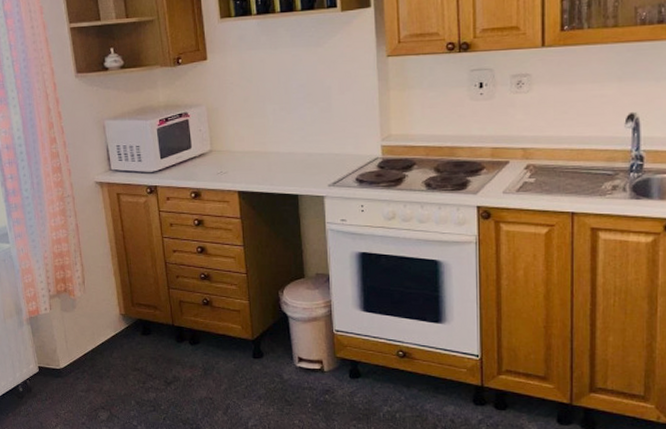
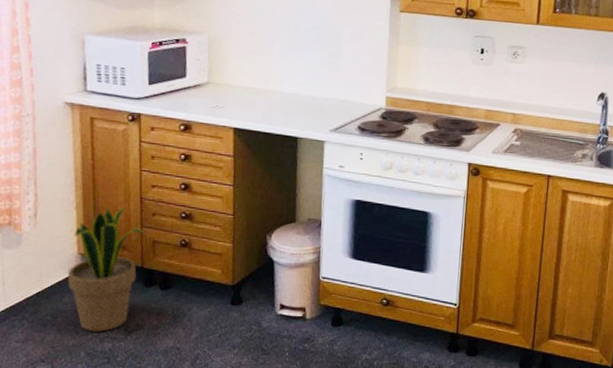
potted plant: none [113,272,171,383] -> present [67,207,144,332]

